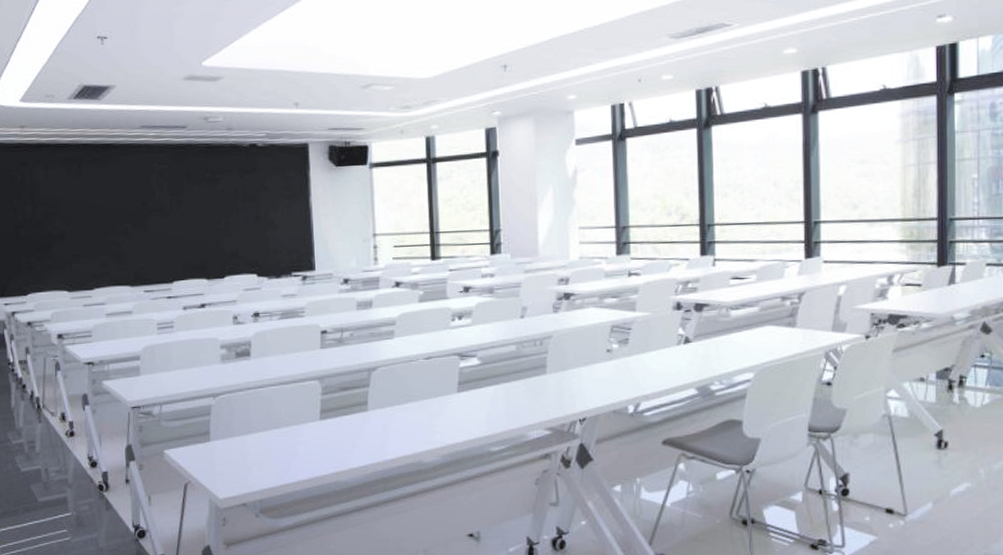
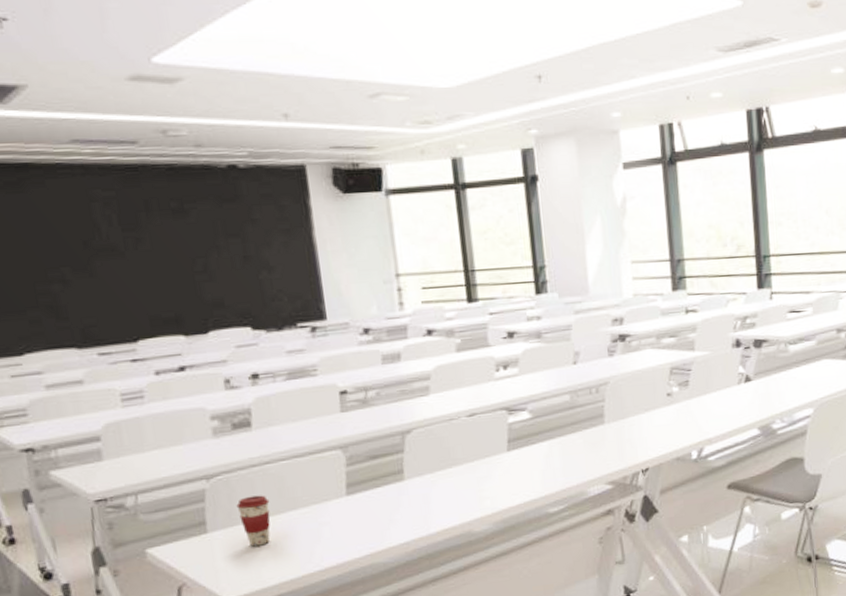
coffee cup: none [234,413,259,456] -> present [236,495,271,547]

